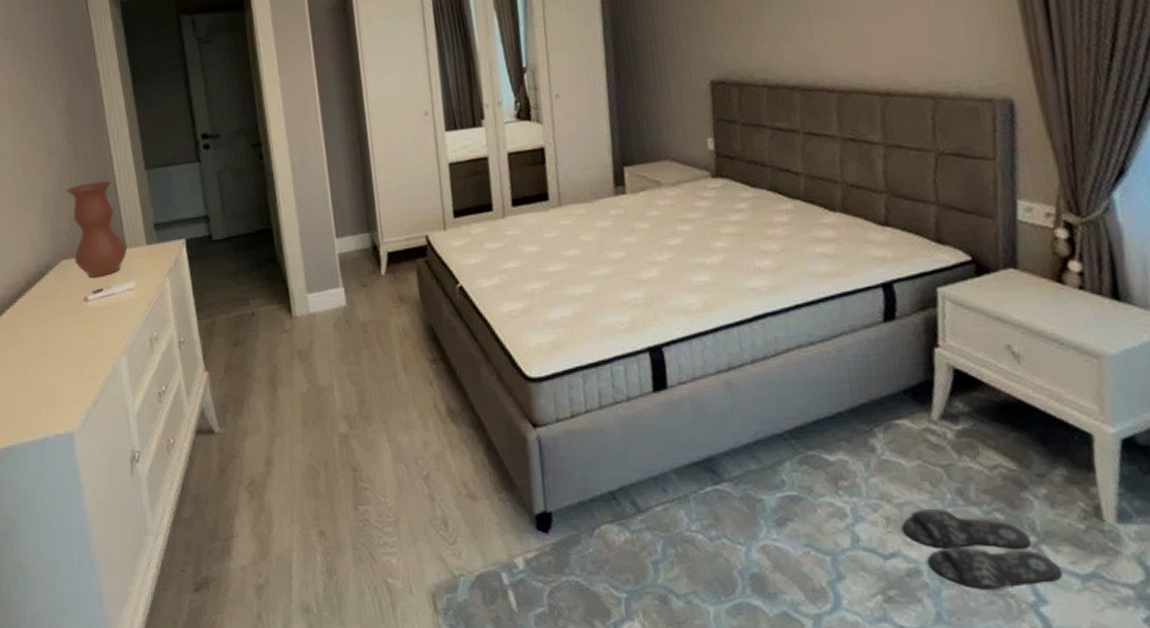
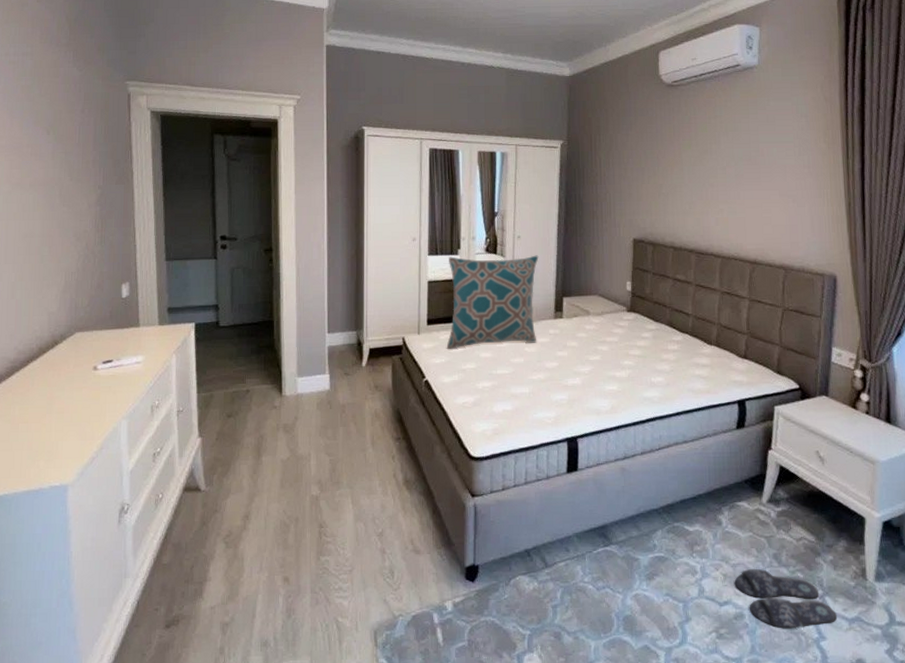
vase: present [65,180,127,279] -> none [88,266,140,351]
pillow: none [471,116,595,245] -> present [447,255,539,349]

